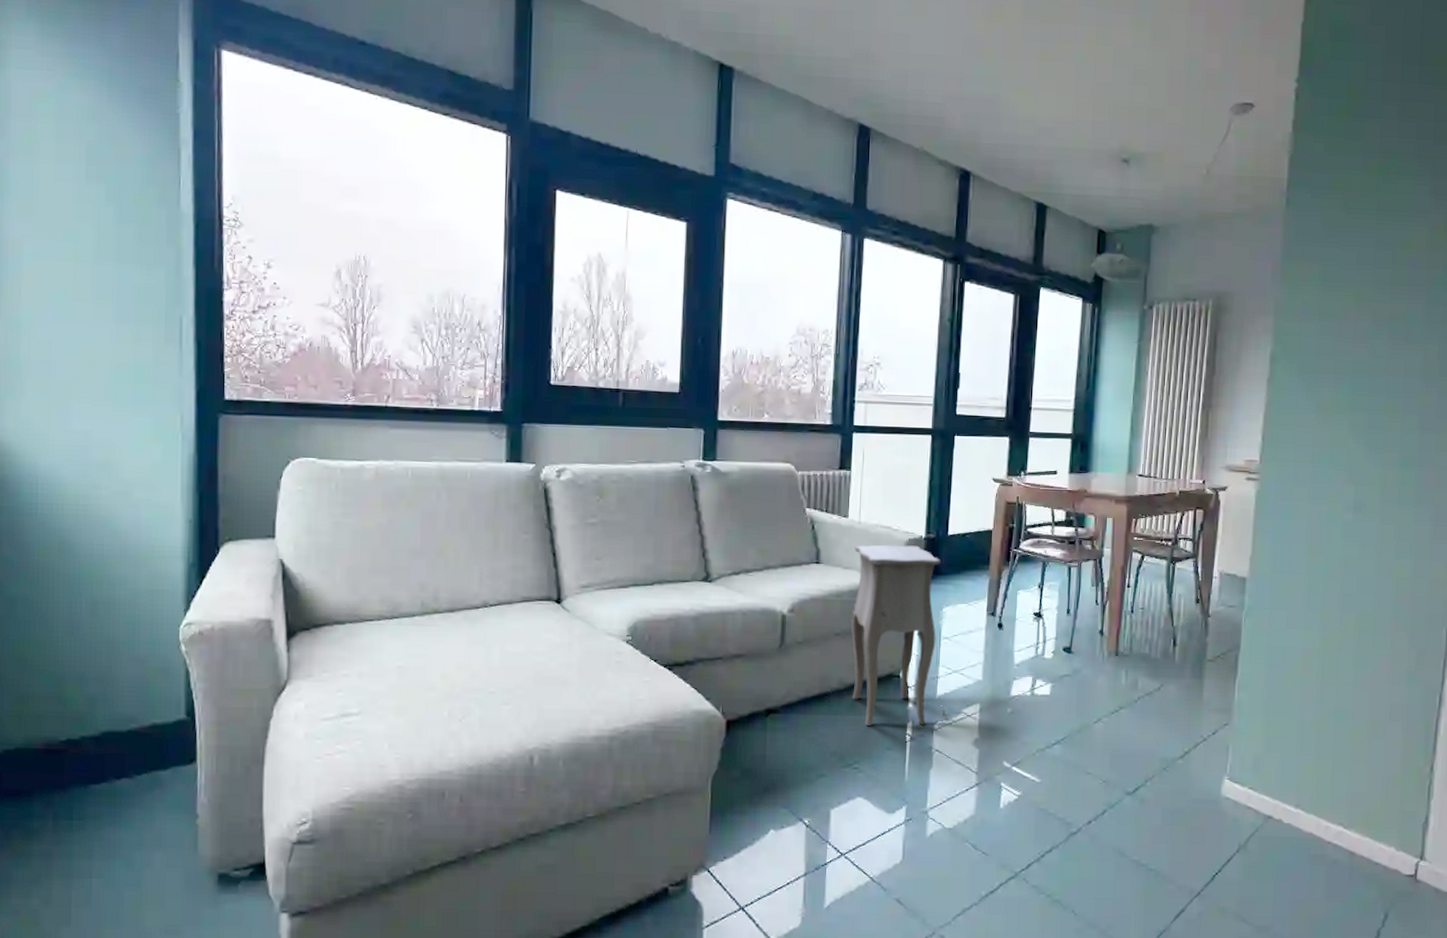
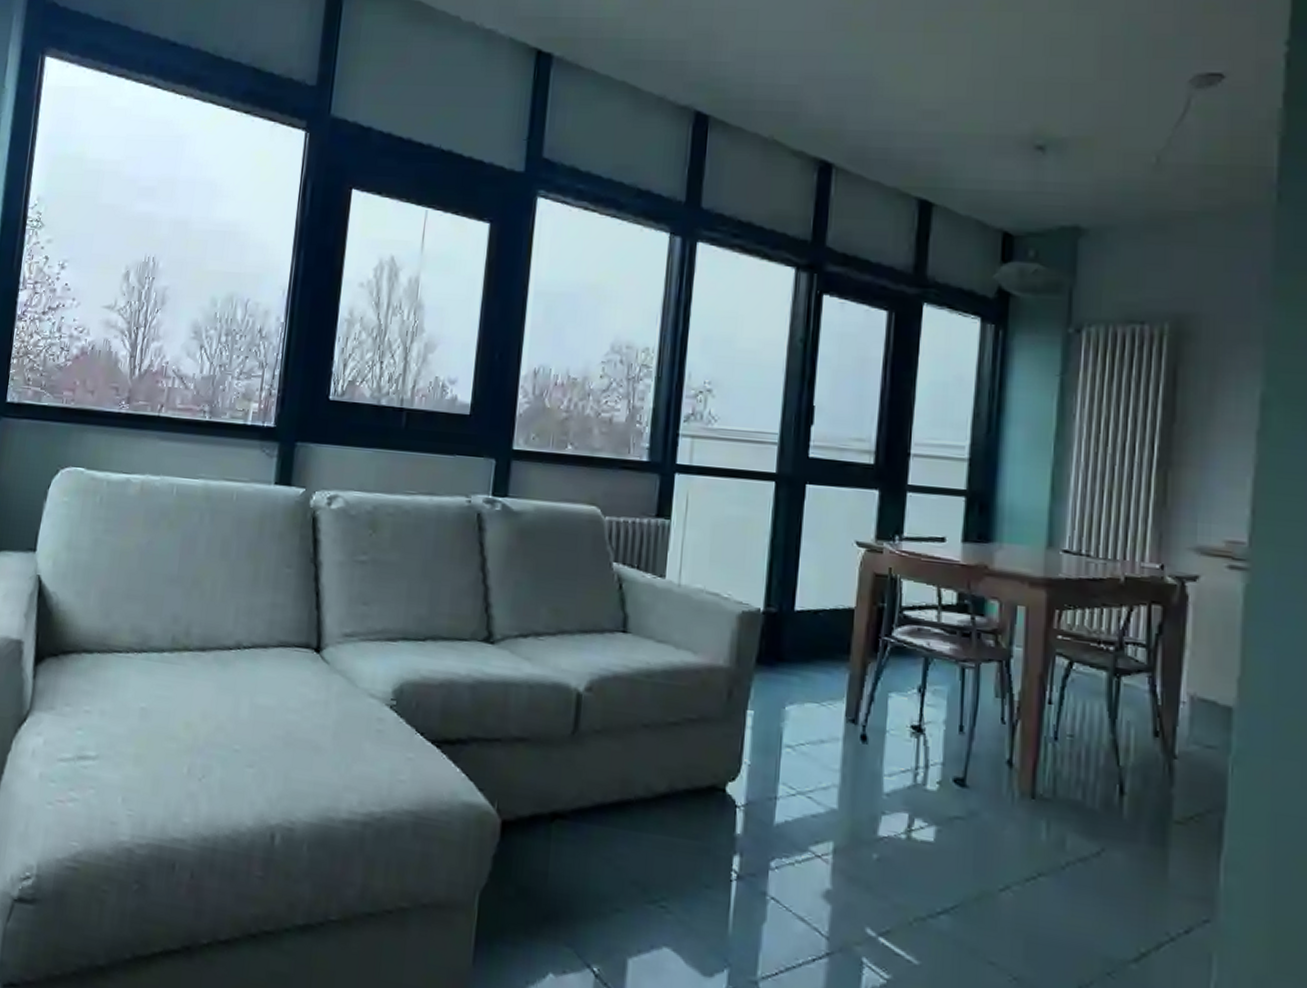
side table: present [851,545,949,726] -> none [662,614,791,860]

